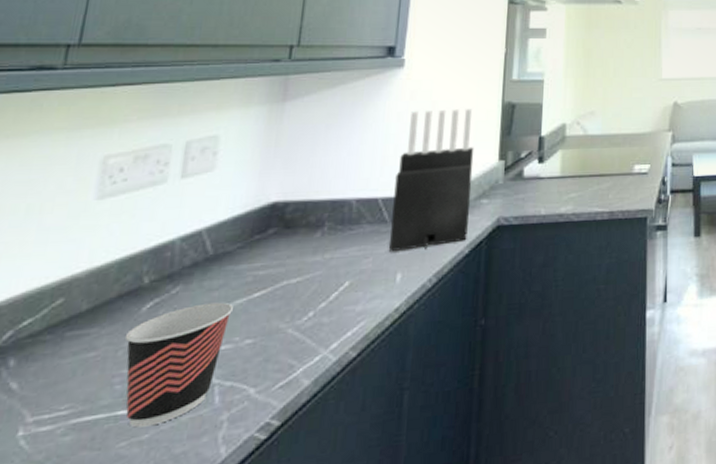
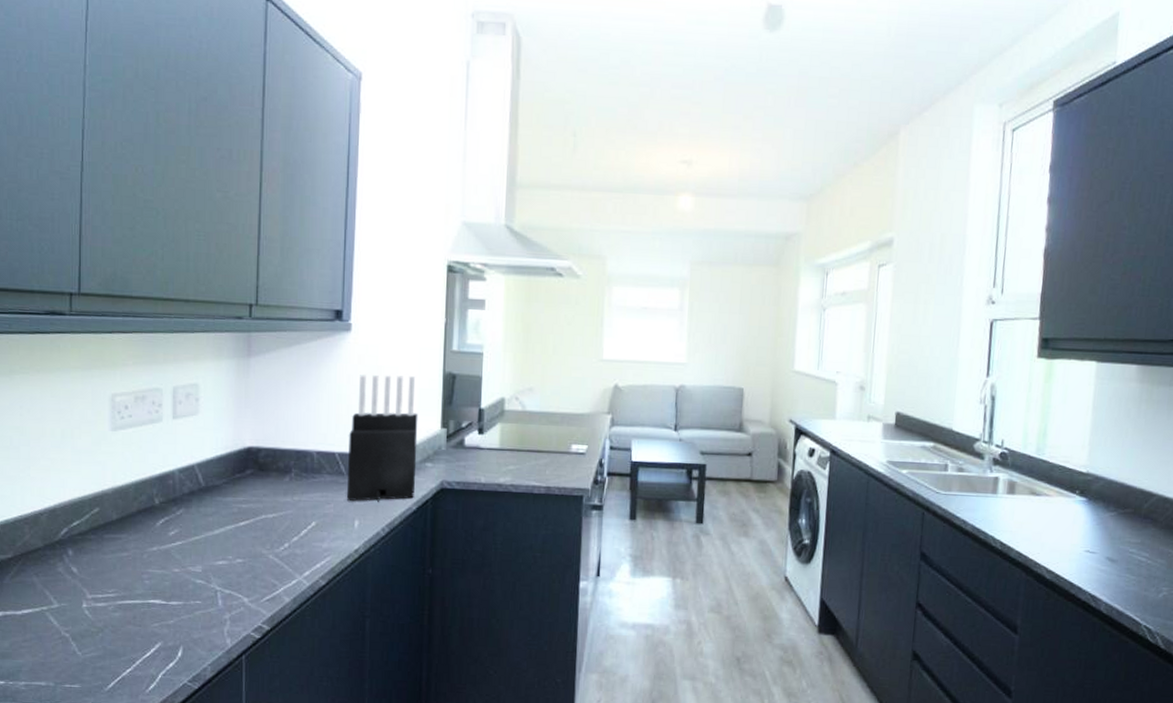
cup: present [124,302,233,428] -> none [147,525,225,615]

